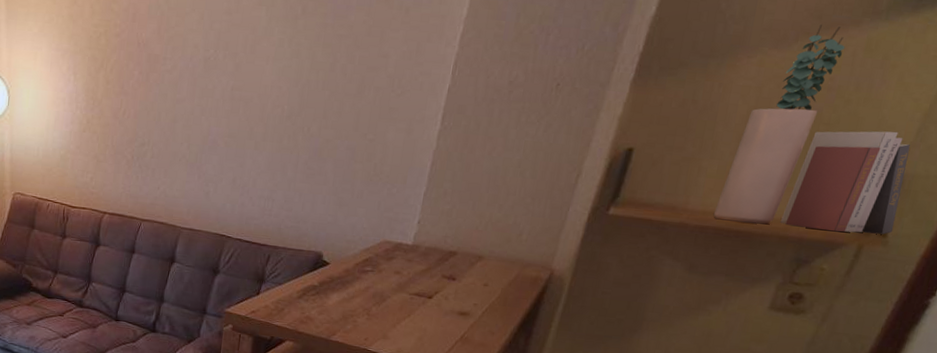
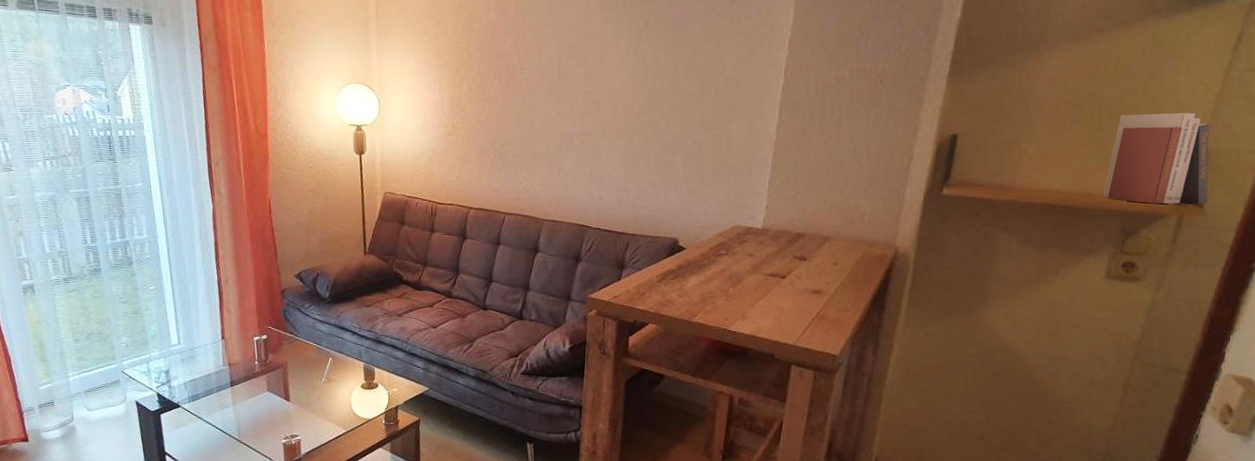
vase: present [713,24,845,225] -> none [1039,22,1134,200]

